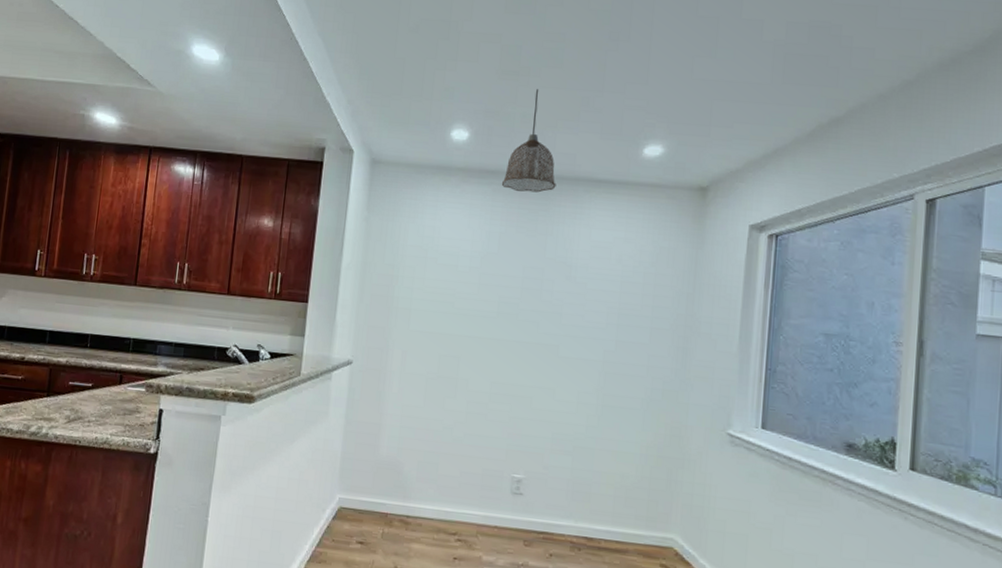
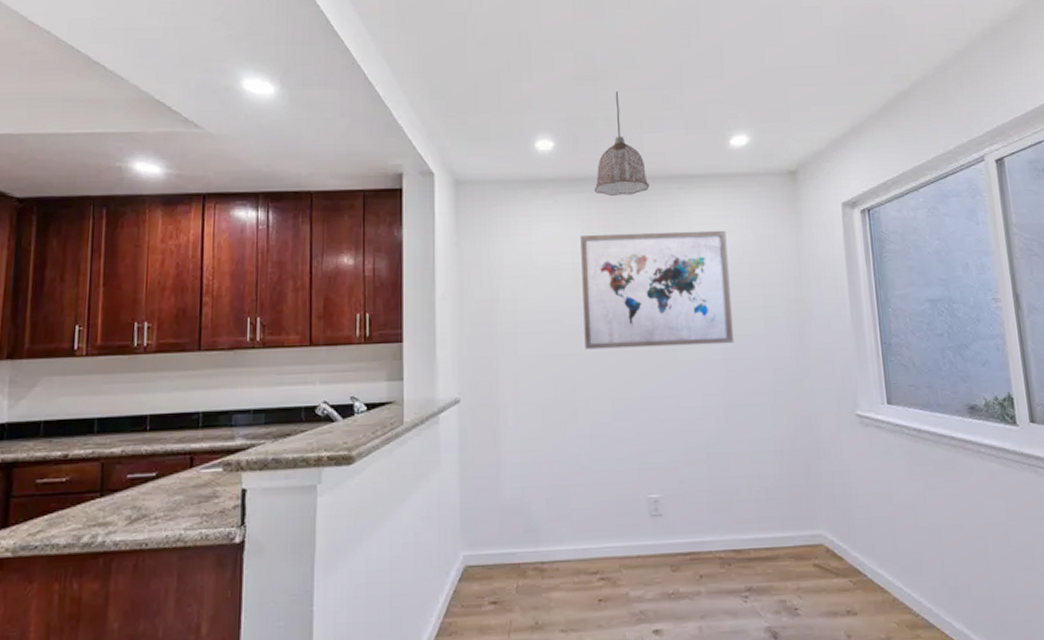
wall art: none [472,225,625,348] -> present [580,230,734,350]

